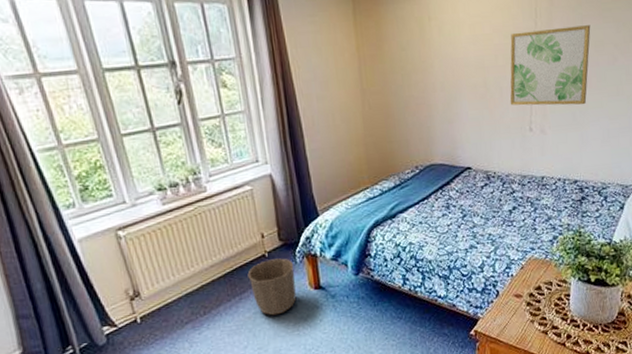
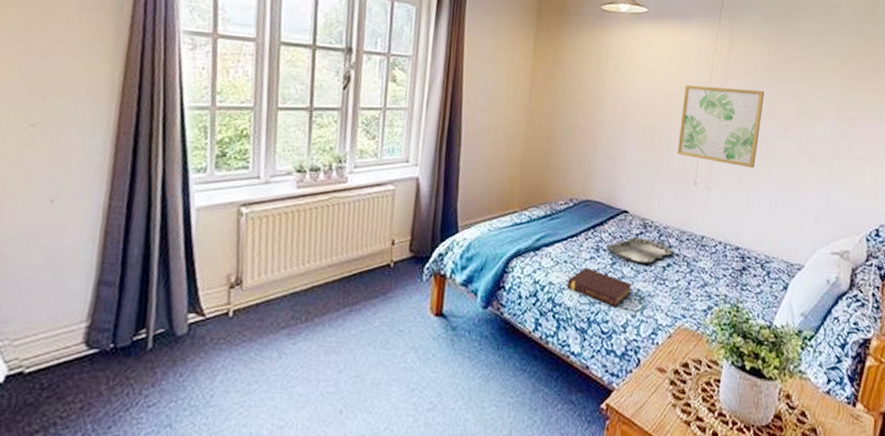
waste basket: present [247,258,297,316] -> none [365,271,419,339]
book: none [425,224,484,254] -> present [567,268,632,308]
serving tray: none [456,187,517,212] -> present [606,236,673,264]

